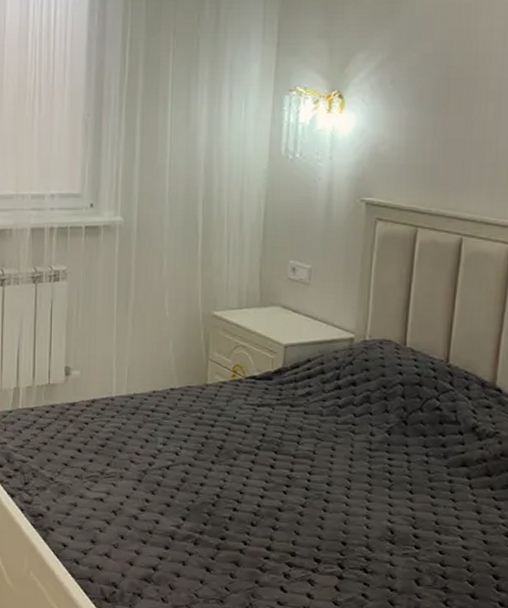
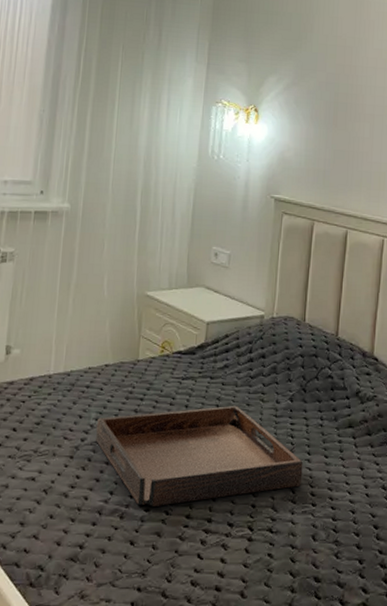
serving tray: none [164,436,404,536] -> present [96,405,303,508]

